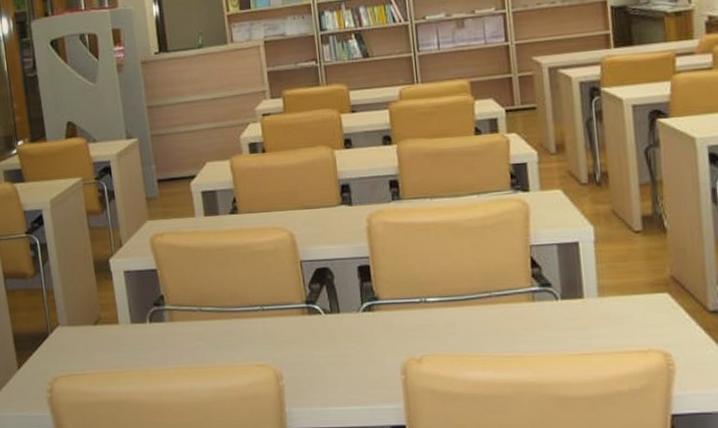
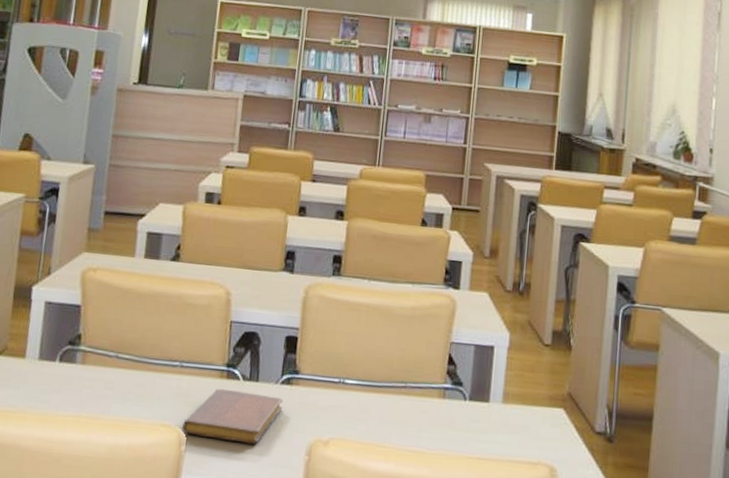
notebook: none [276,324,370,371] -> present [182,388,283,444]

